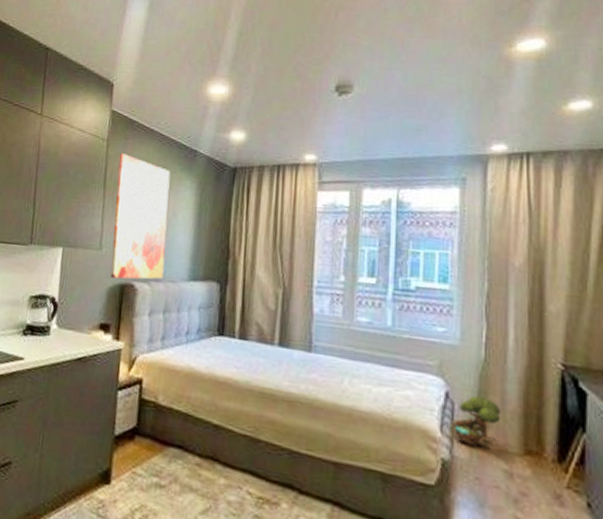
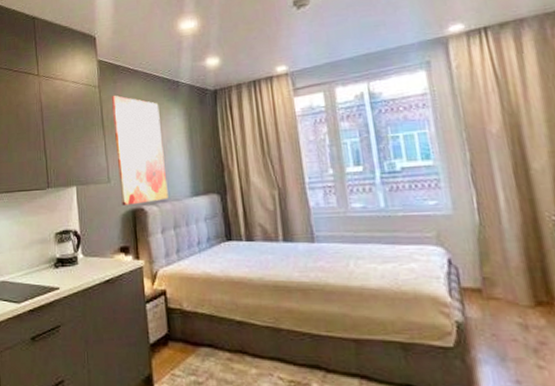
decorative tree: present [453,395,501,446] -> none [460,258,507,305]

